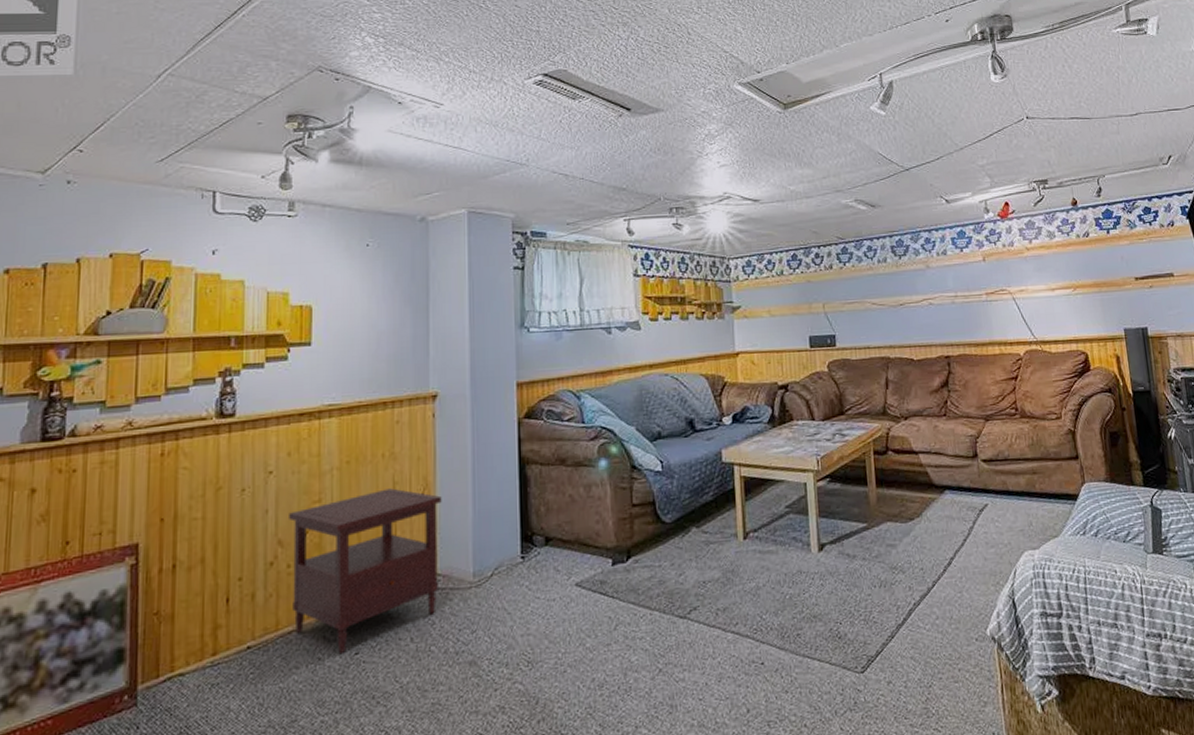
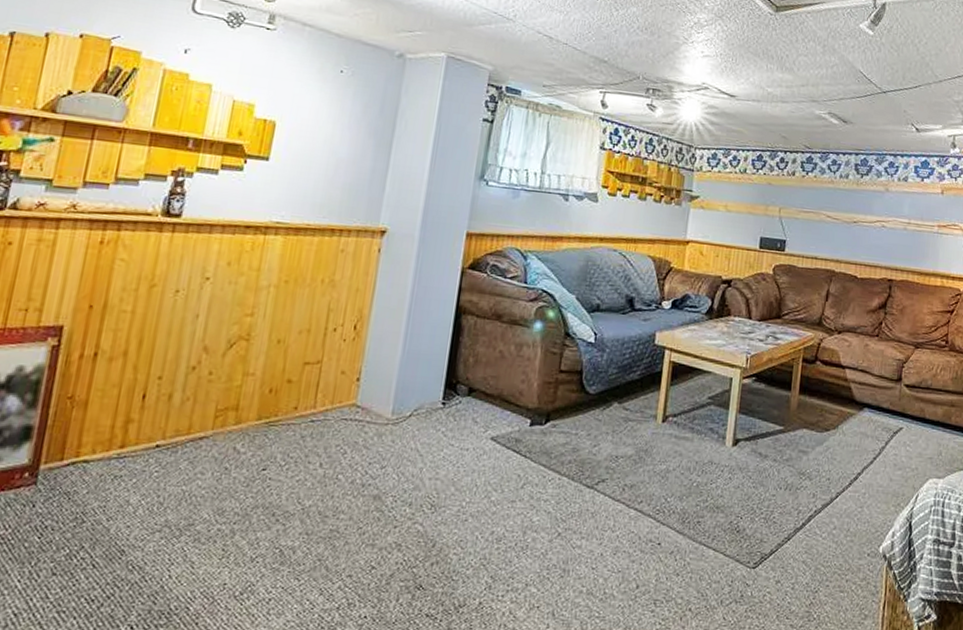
side table: present [289,488,442,653] -> none [207,314,374,467]

